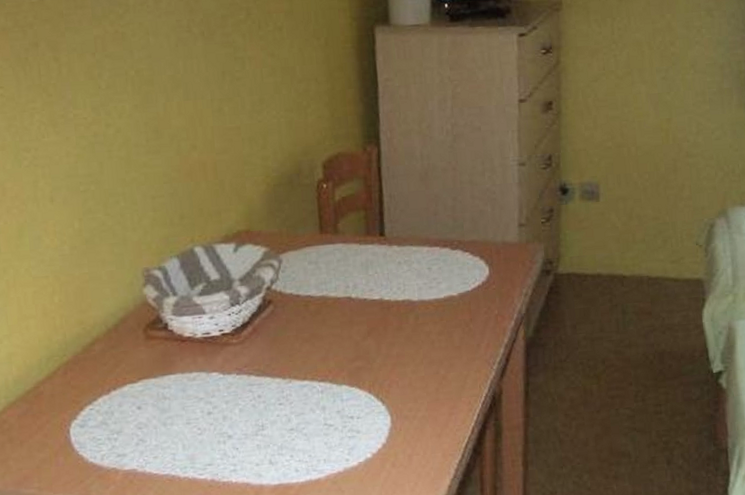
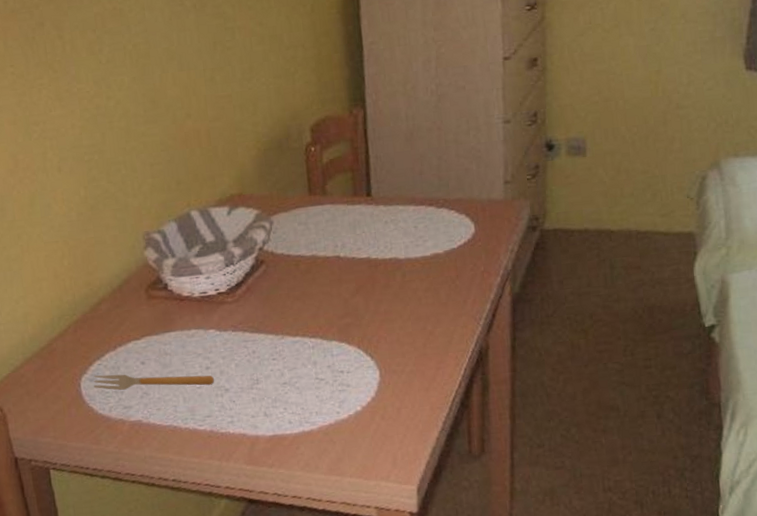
fork: none [84,419,217,438] -> present [93,374,215,391]

